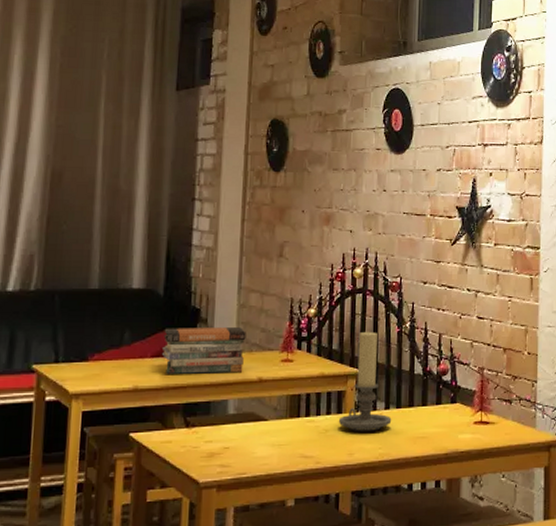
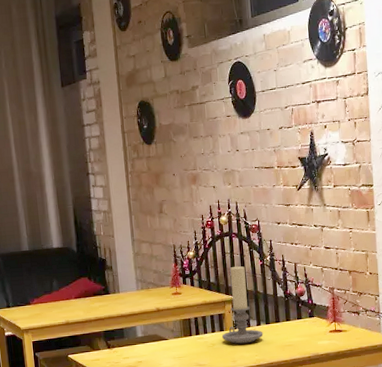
book stack: present [161,327,246,374] -> none [81,271,144,310]

